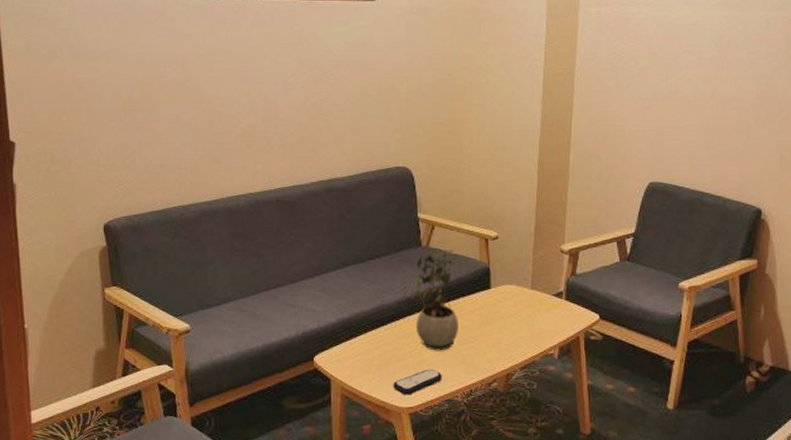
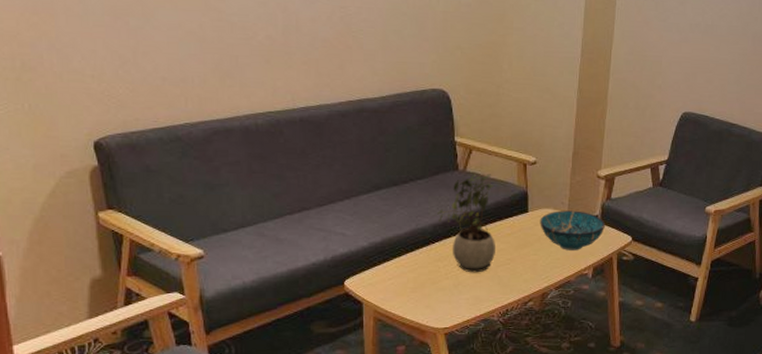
remote control: present [393,369,442,395] -> none [428,290,478,316]
decorative bowl: none [503,287,571,329] -> present [540,210,606,250]

